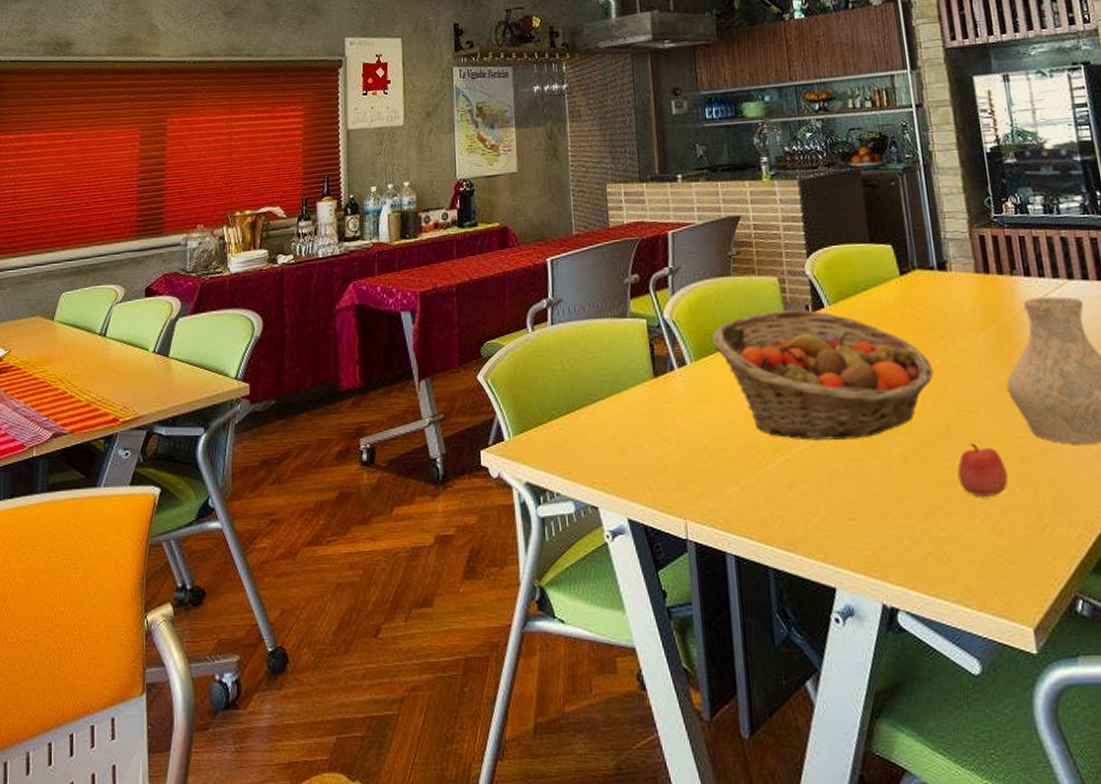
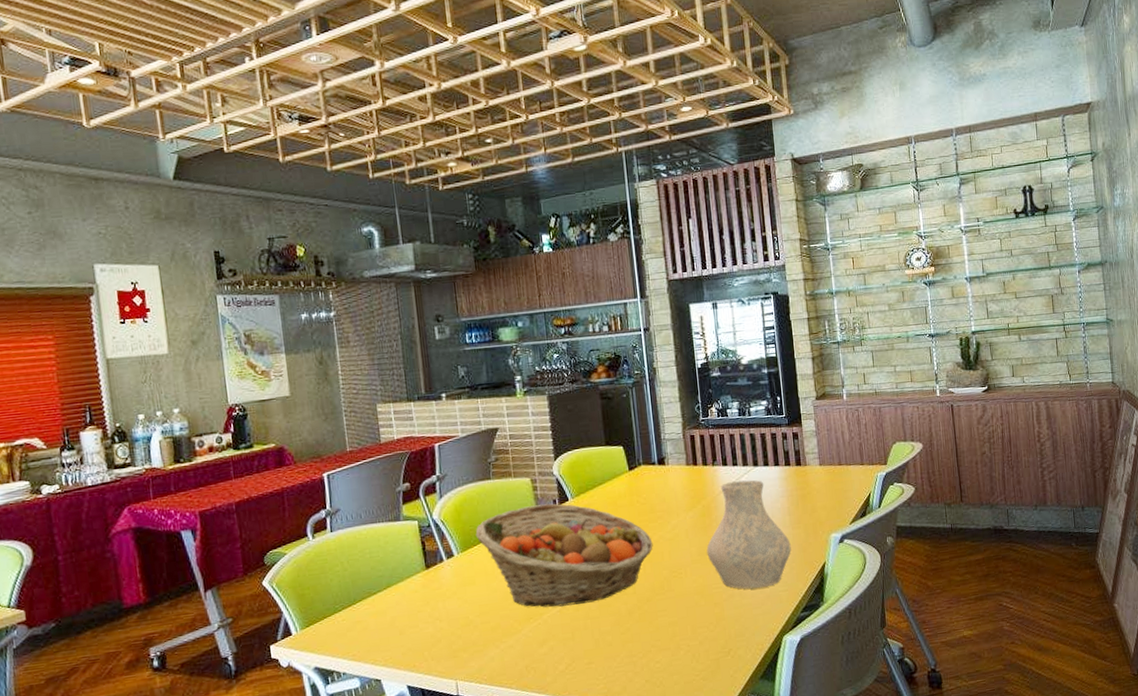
apple: present [957,442,1008,497] -> none [669,595,705,635]

